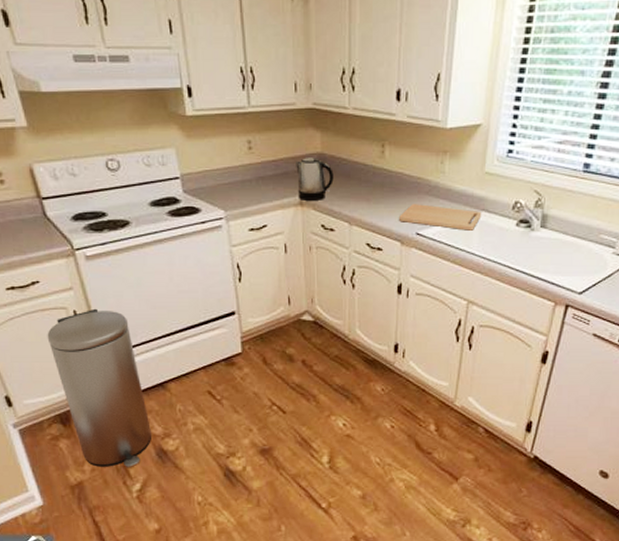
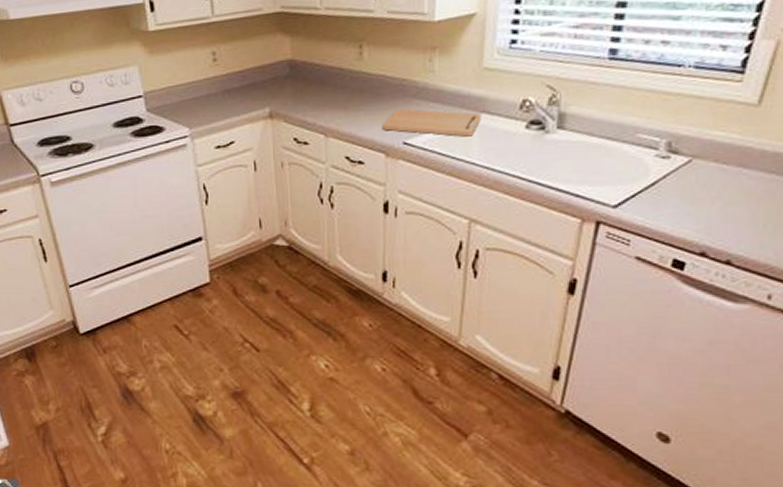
pedal bin: present [47,308,151,467] -> none [13,236,116,408]
kettle: present [296,158,334,200] -> none [264,65,306,112]

